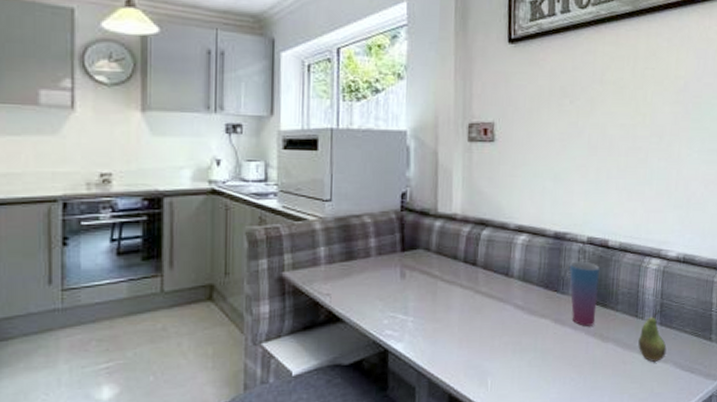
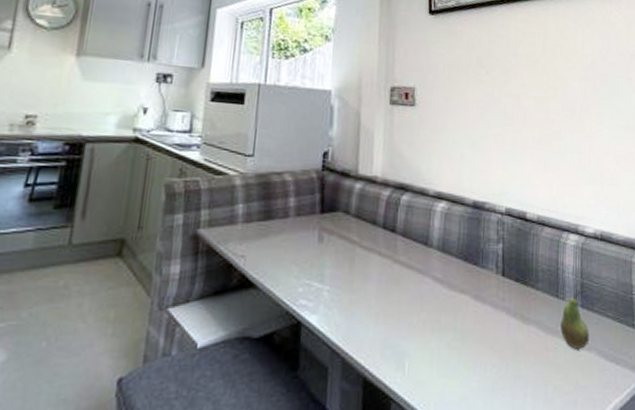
cup: present [569,261,600,326] -> none [489,233,519,305]

